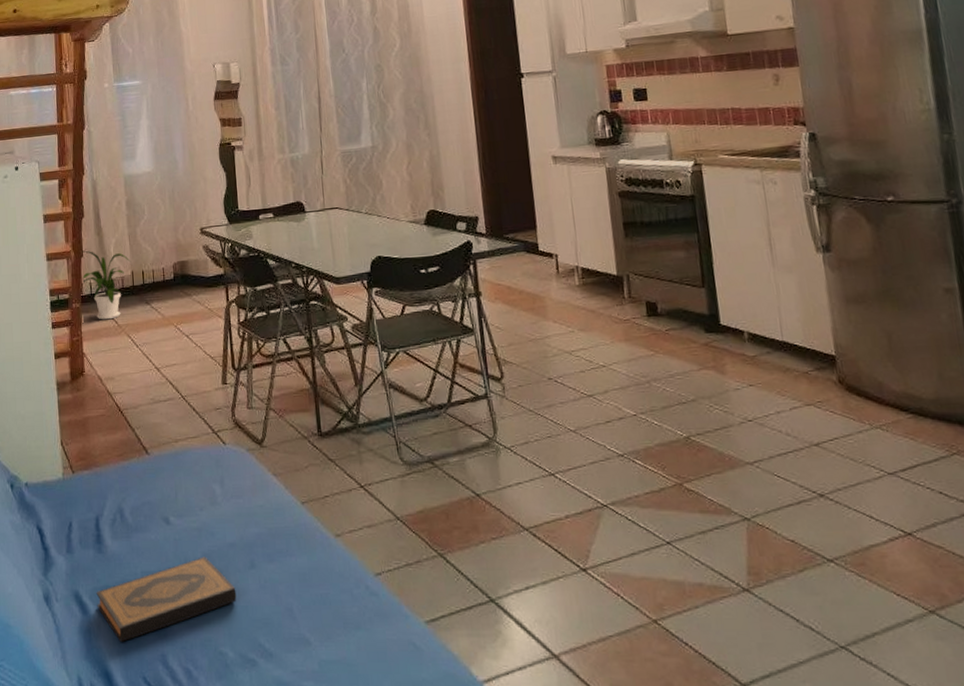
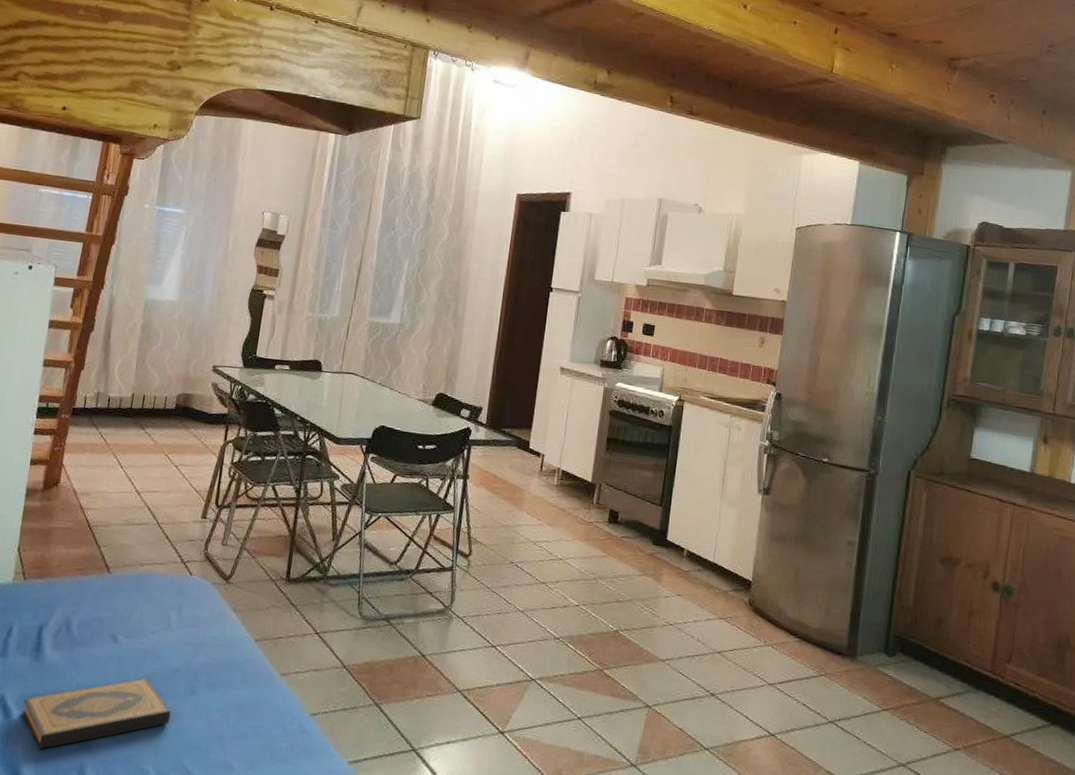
house plant: present [82,250,131,320] -> none [77,363,134,437]

